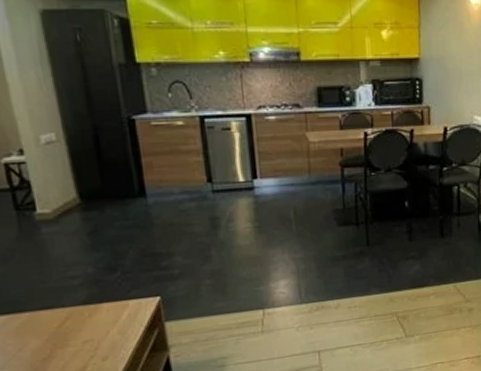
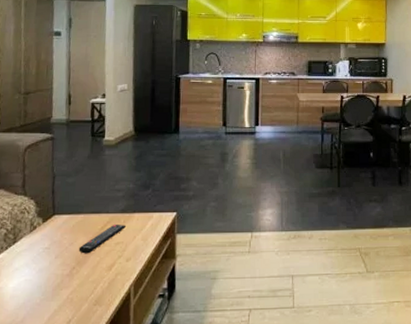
remote control: none [31,318,93,360] -> present [78,224,126,254]

